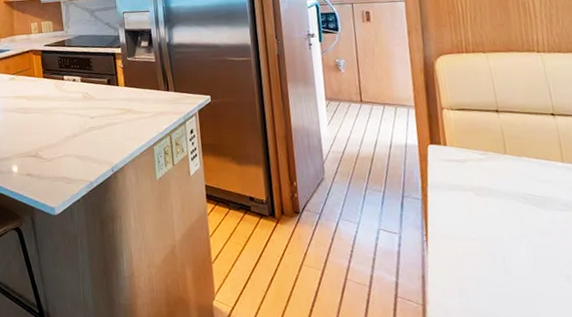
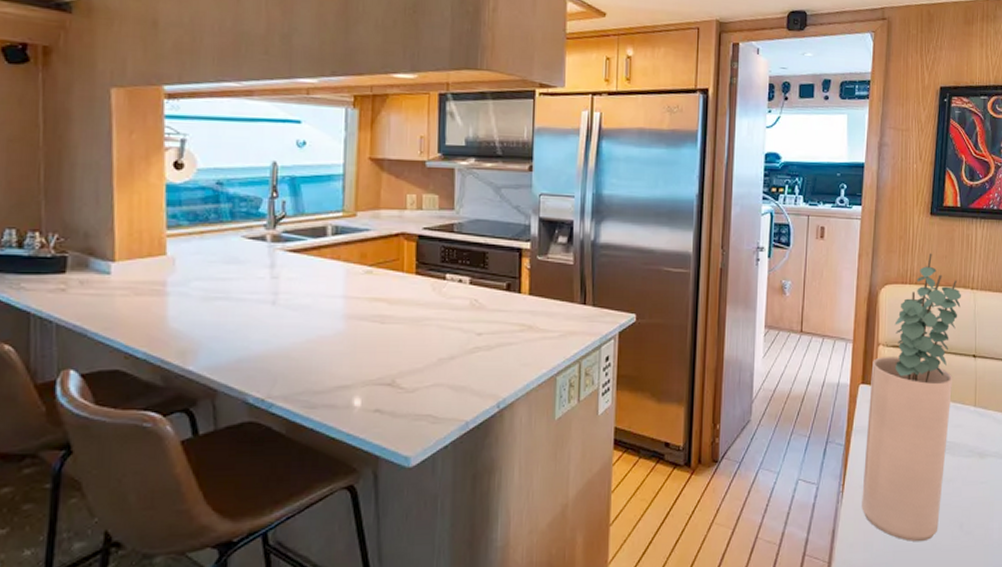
vase: none [438,23,541,291] -> present [862,253,962,542]

